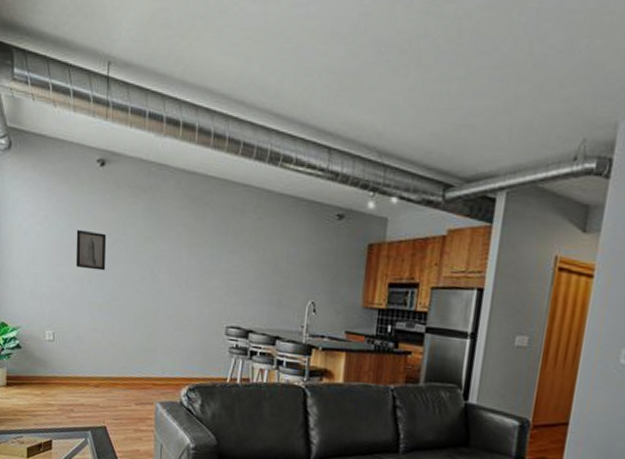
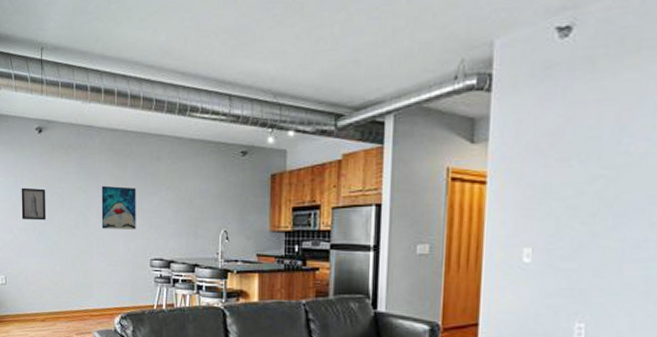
wall art: none [171,236,215,291] -> present [101,185,136,229]

